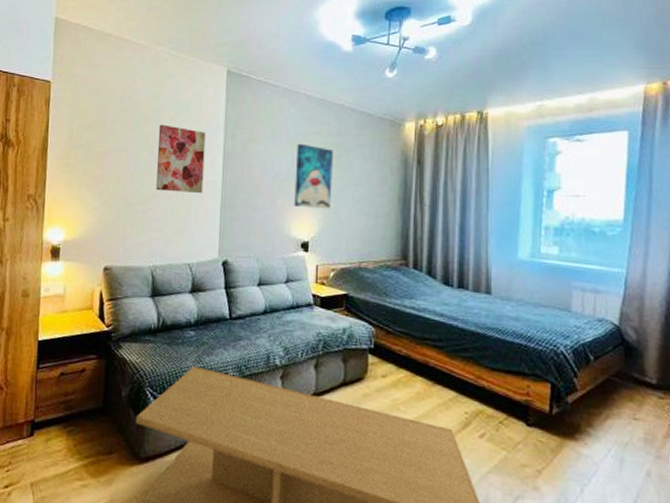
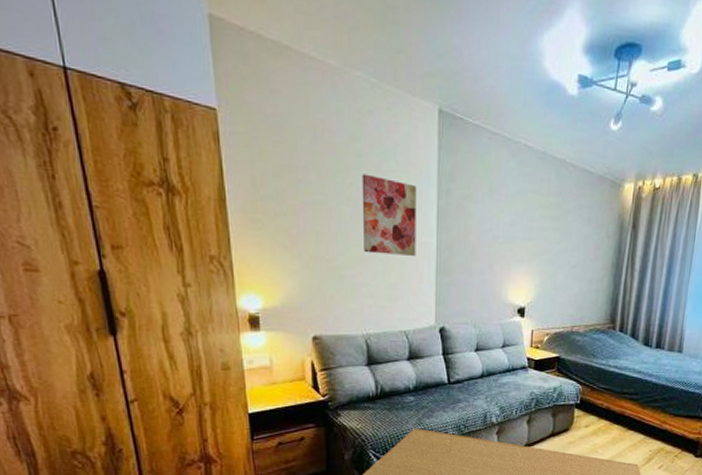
wall art: present [294,143,333,209] -> none [511,202,552,274]

